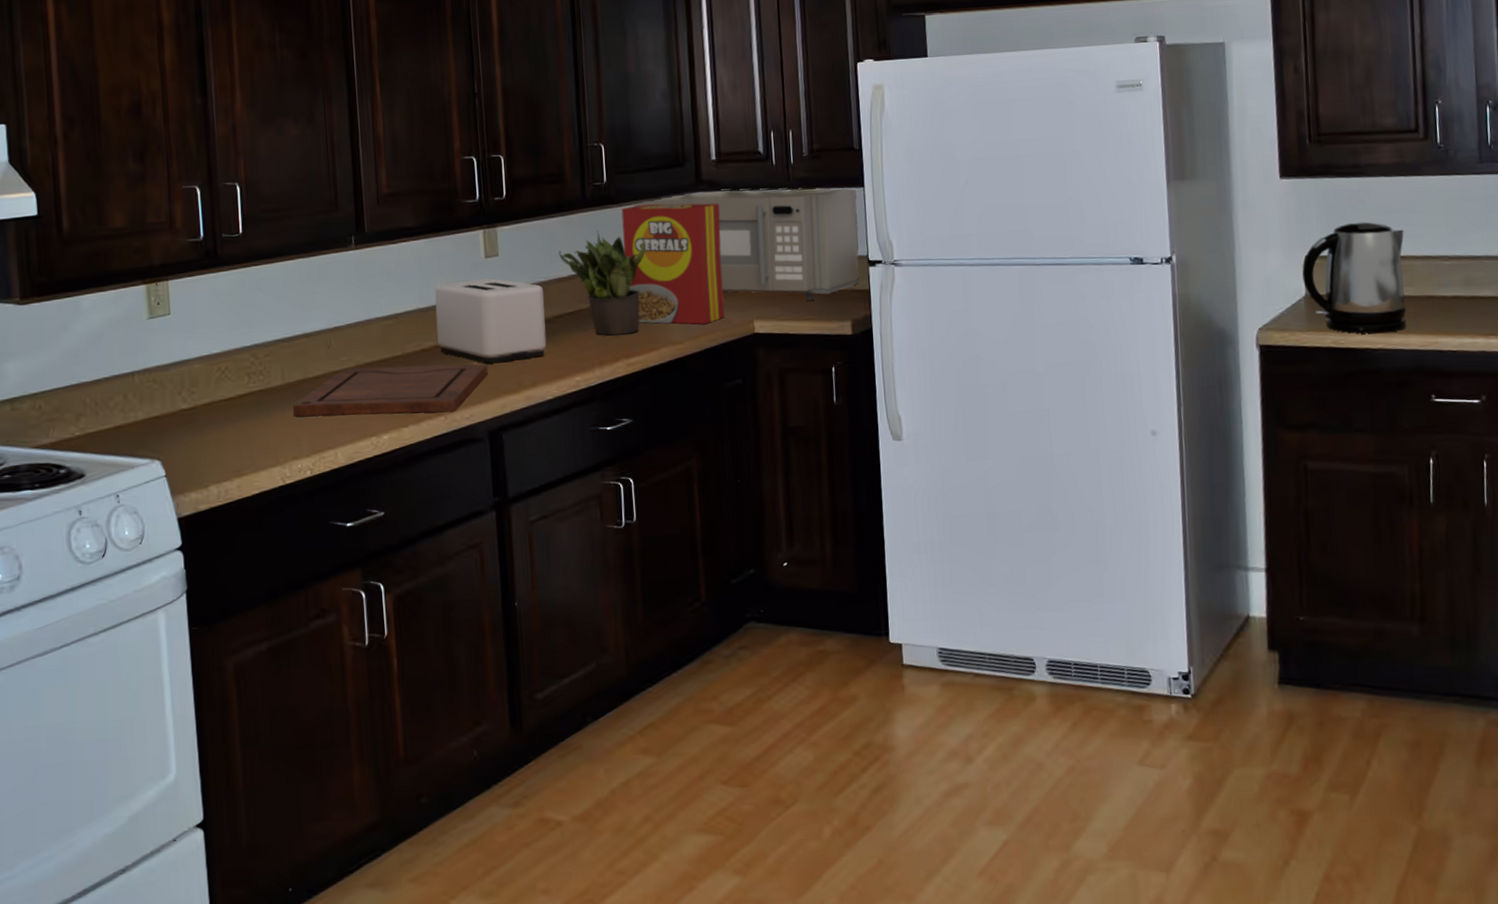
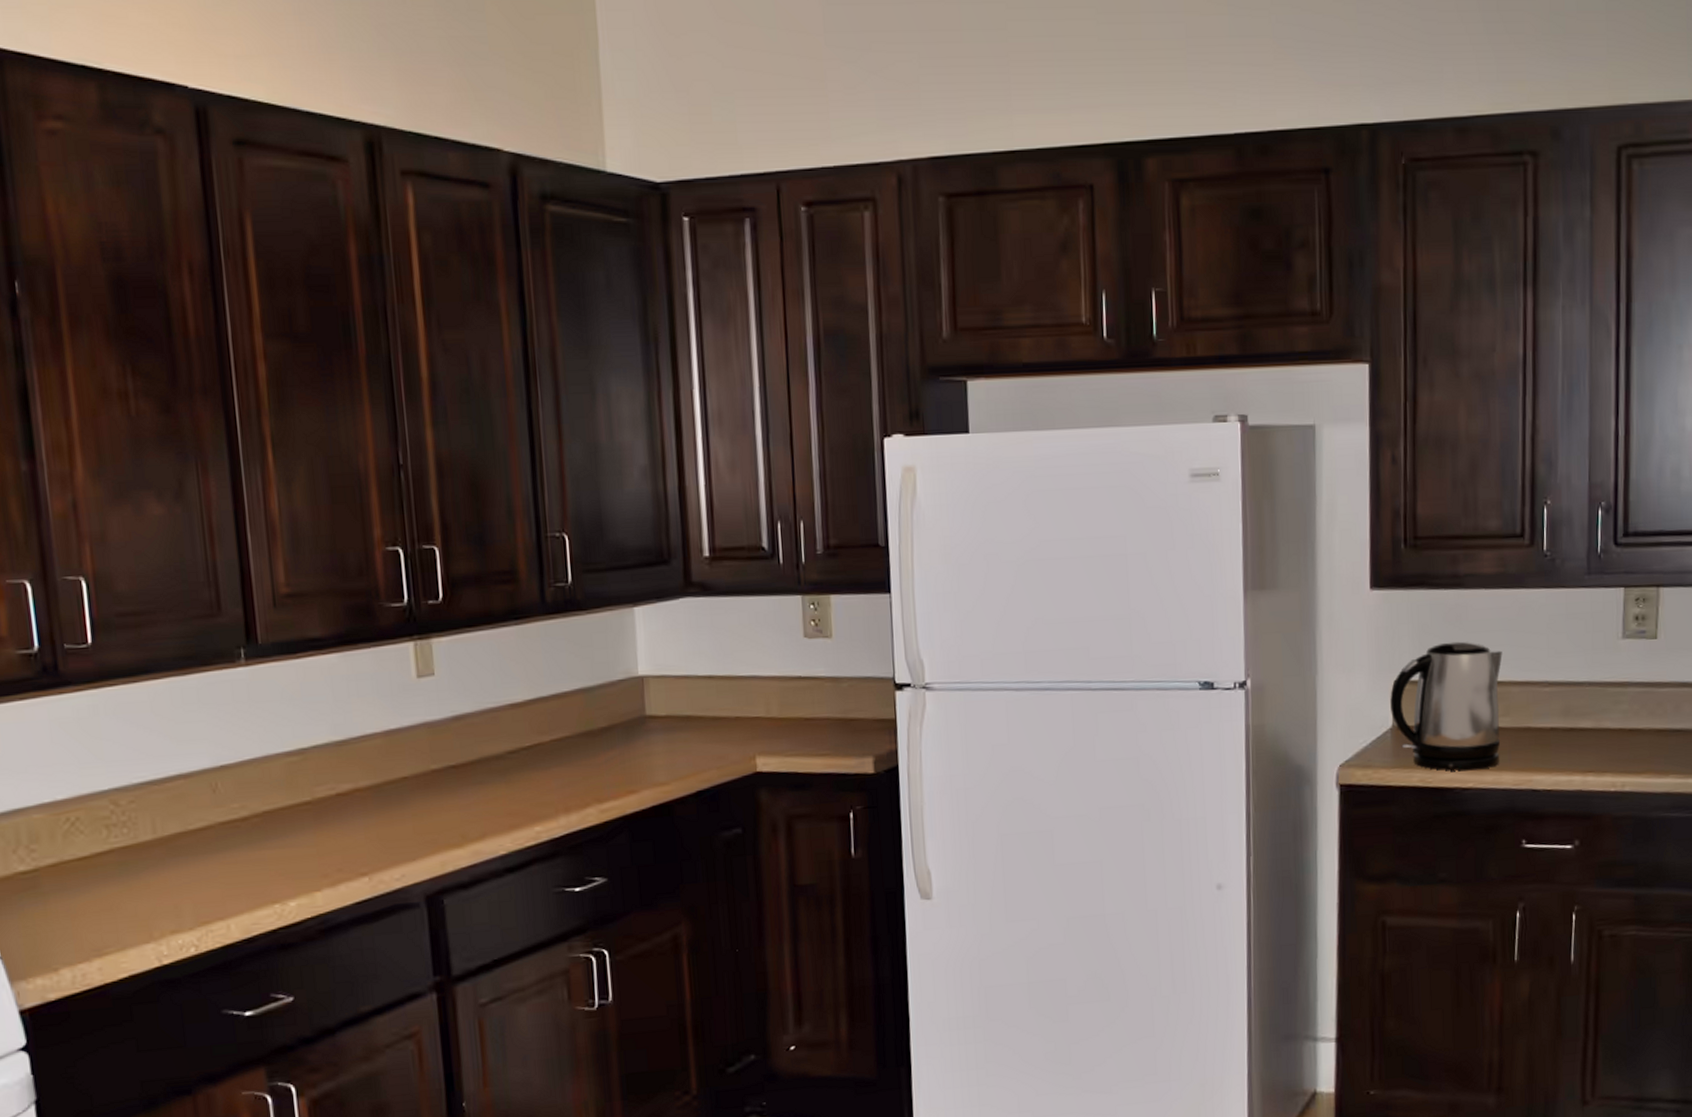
cutting board: present [293,363,489,417] -> none [169,810,424,880]
toaster: present [434,277,547,364] -> none [351,702,498,811]
potted plant: present [559,230,647,336] -> none [512,643,623,776]
cereal box: present [621,203,725,325] -> none [591,611,721,762]
microwave: present [634,187,860,302] -> none [607,593,885,733]

